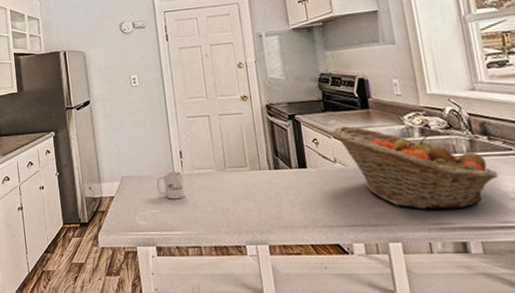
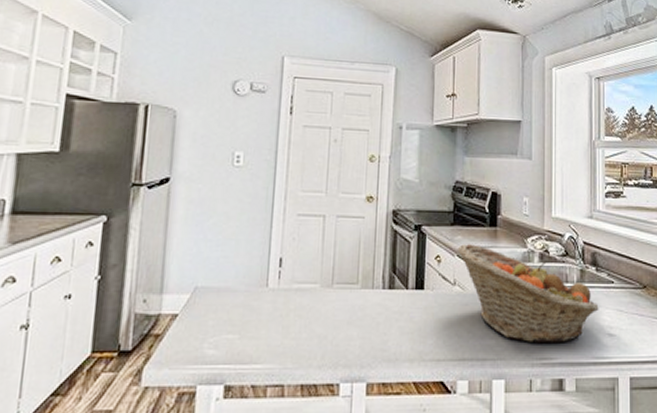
mug: present [157,171,185,200] -> none [241,284,278,321]

